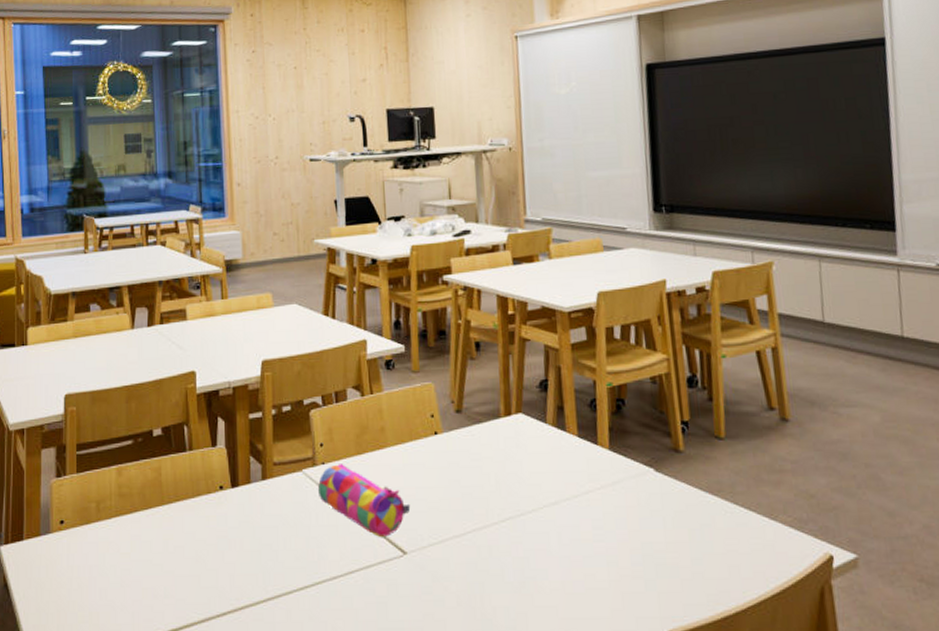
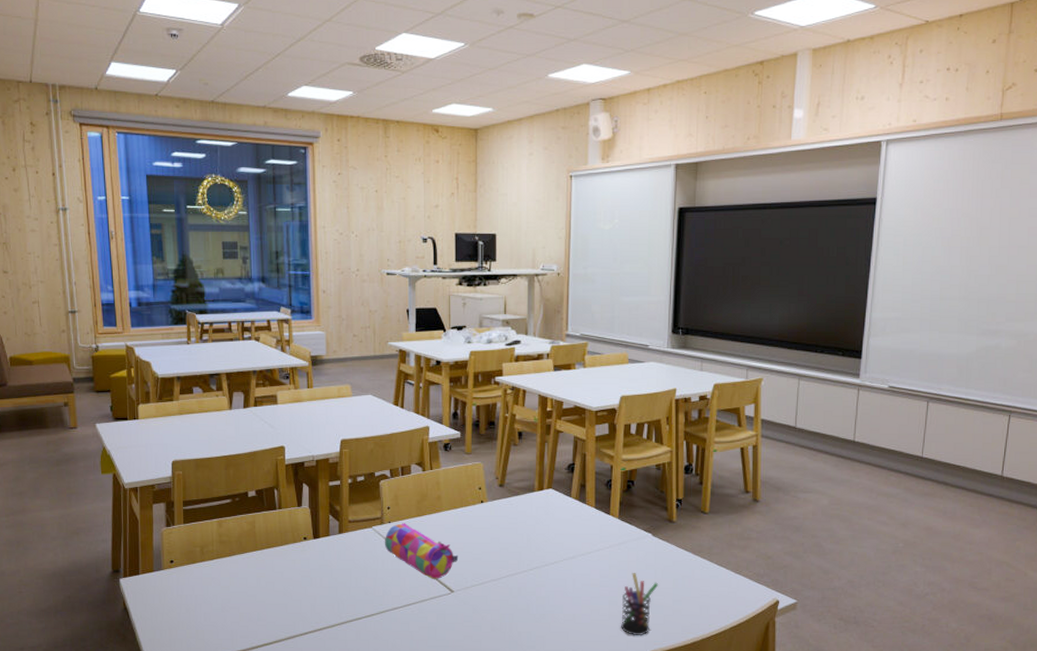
pen holder: none [624,522,670,610] -> present [621,573,659,636]

